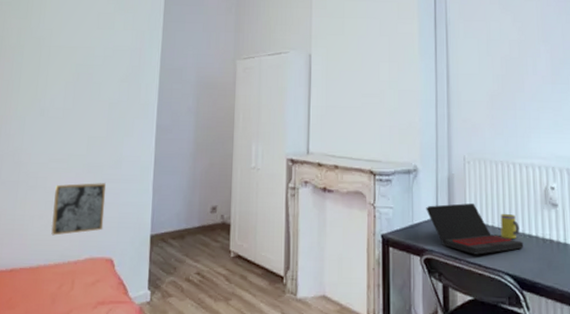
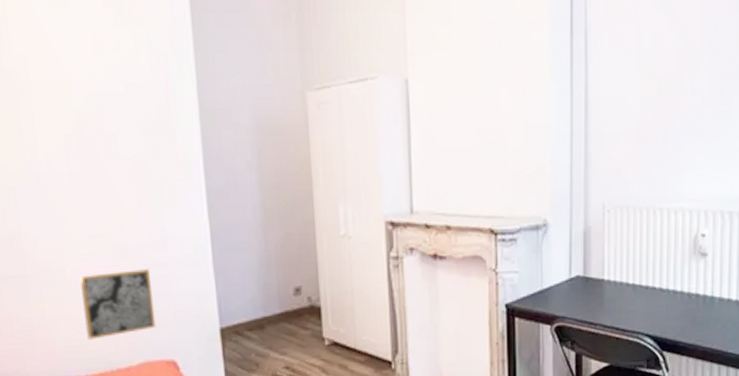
laptop: present [426,202,524,255] -> none [557,259,667,318]
mug: present [500,213,520,239] -> none [642,268,663,297]

